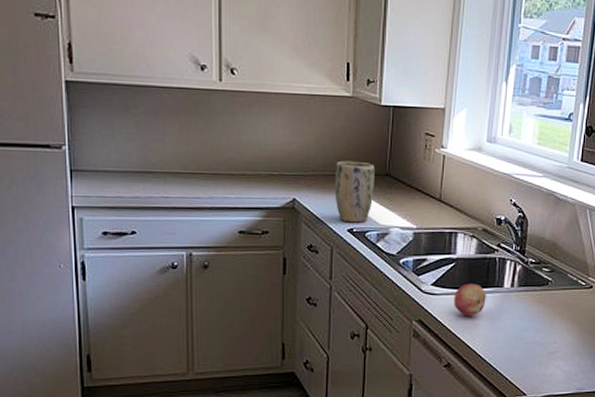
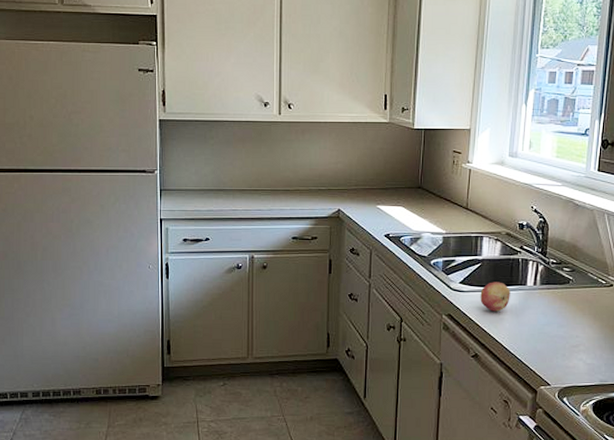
plant pot: present [334,160,375,223] -> none [373,176,409,229]

